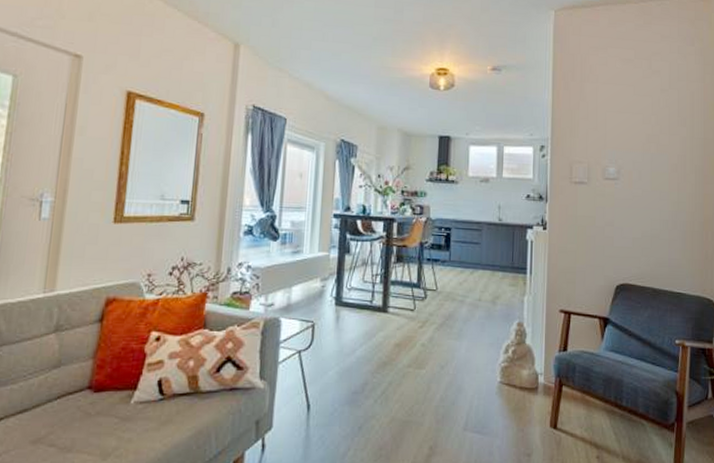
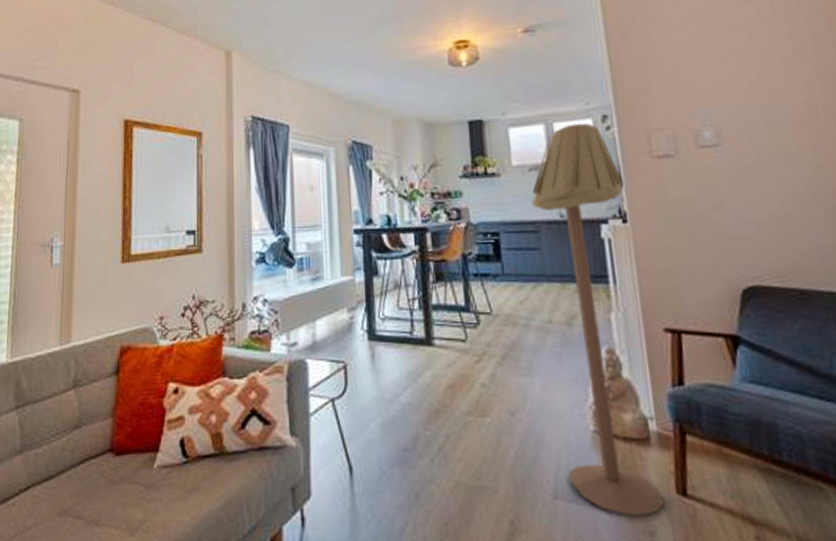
floor lamp: none [477,149,547,443] -> present [531,123,665,516]

